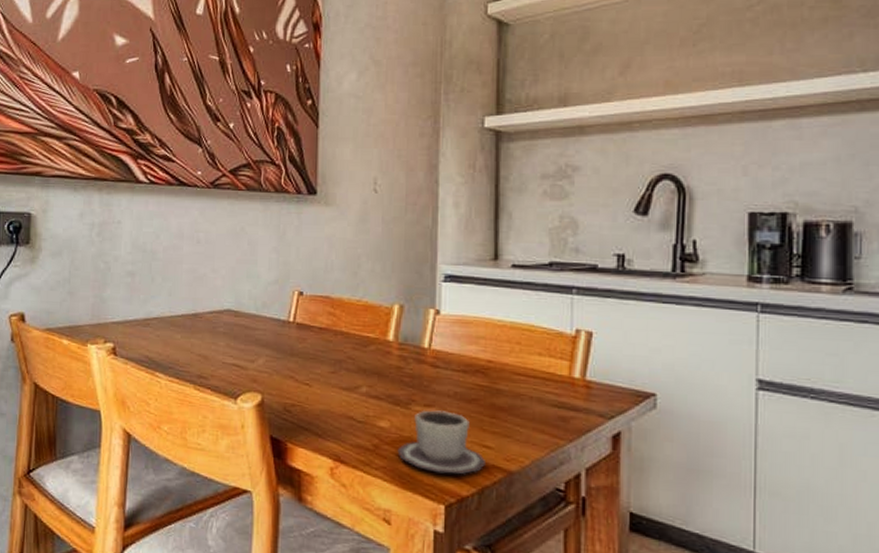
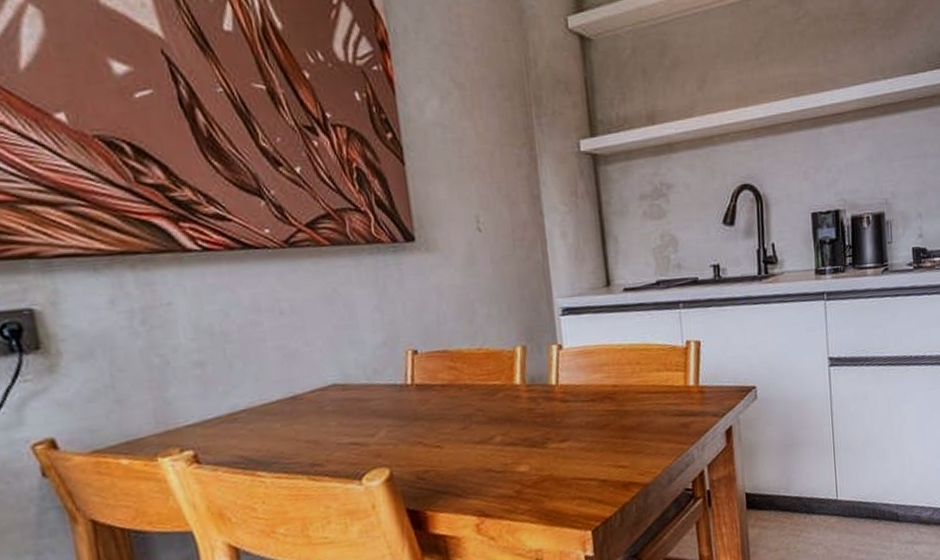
cup: present [397,409,485,475] -> none [540,442,623,503]

